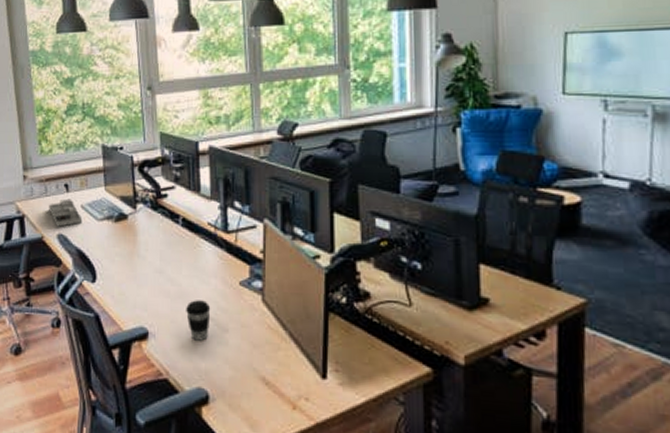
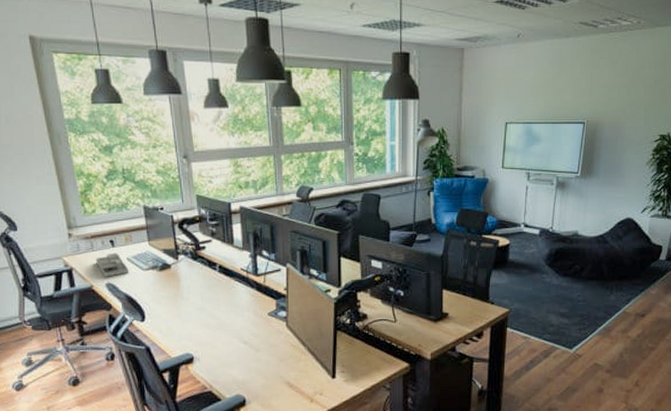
coffee cup: present [186,300,211,341] -> none [225,329,246,360]

